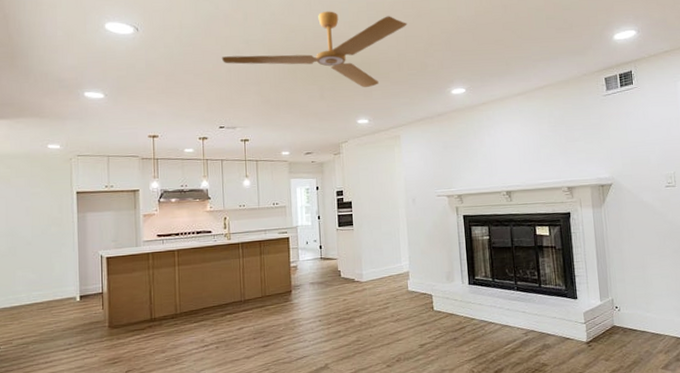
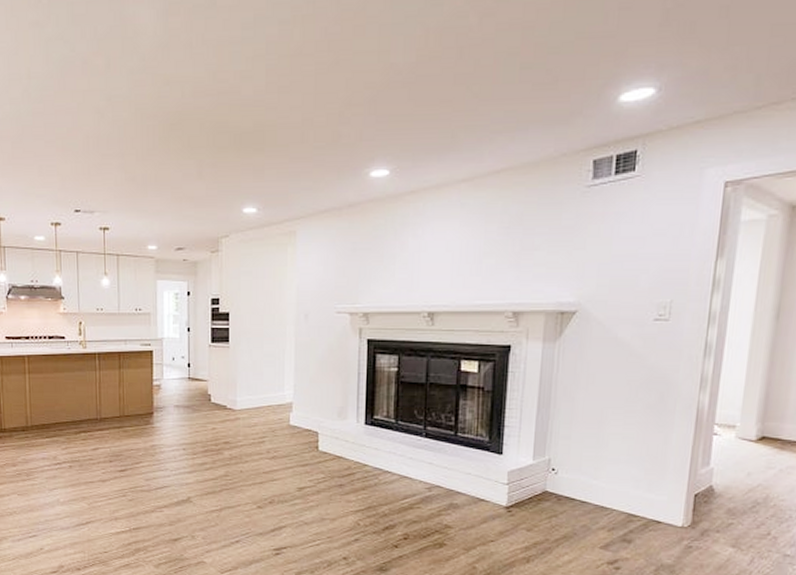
ceiling fan: present [221,11,407,87] -> none [77,55,319,164]

